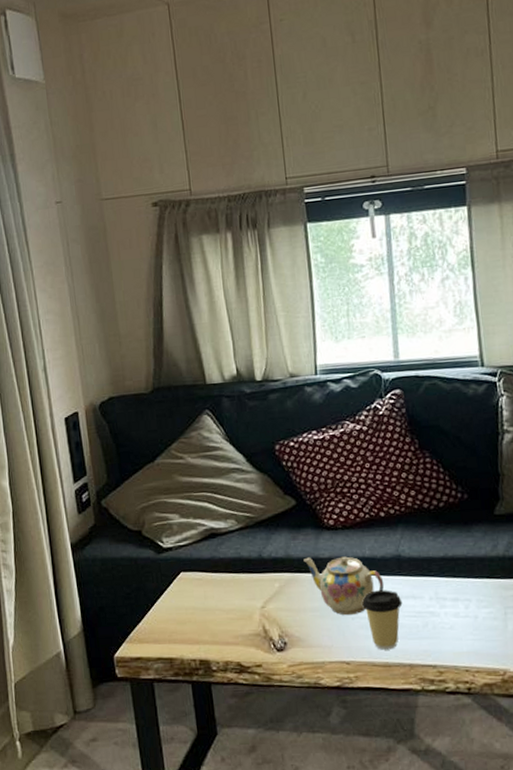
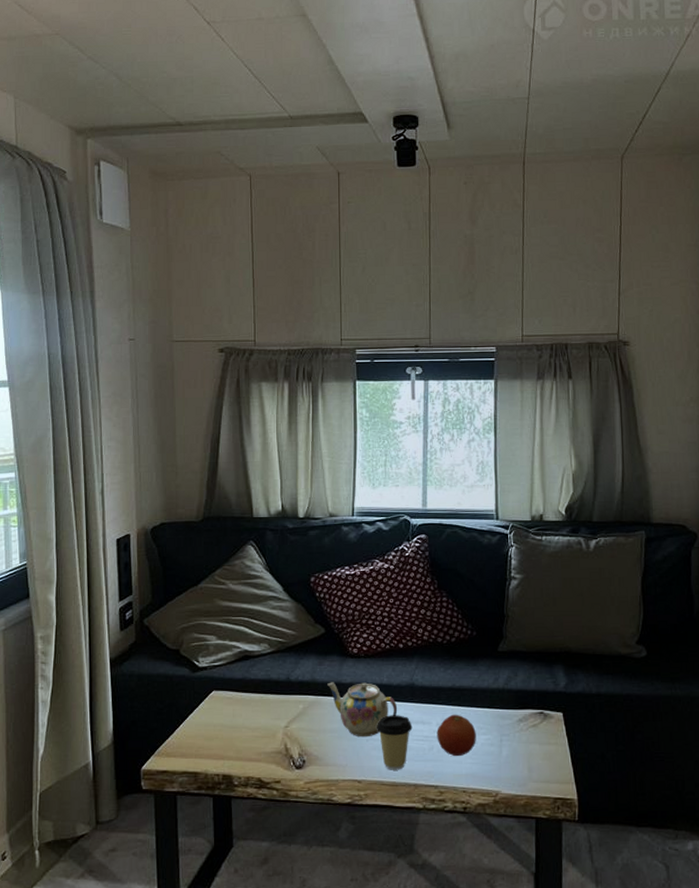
fruit: none [430,586,477,633] -> present [437,714,476,757]

